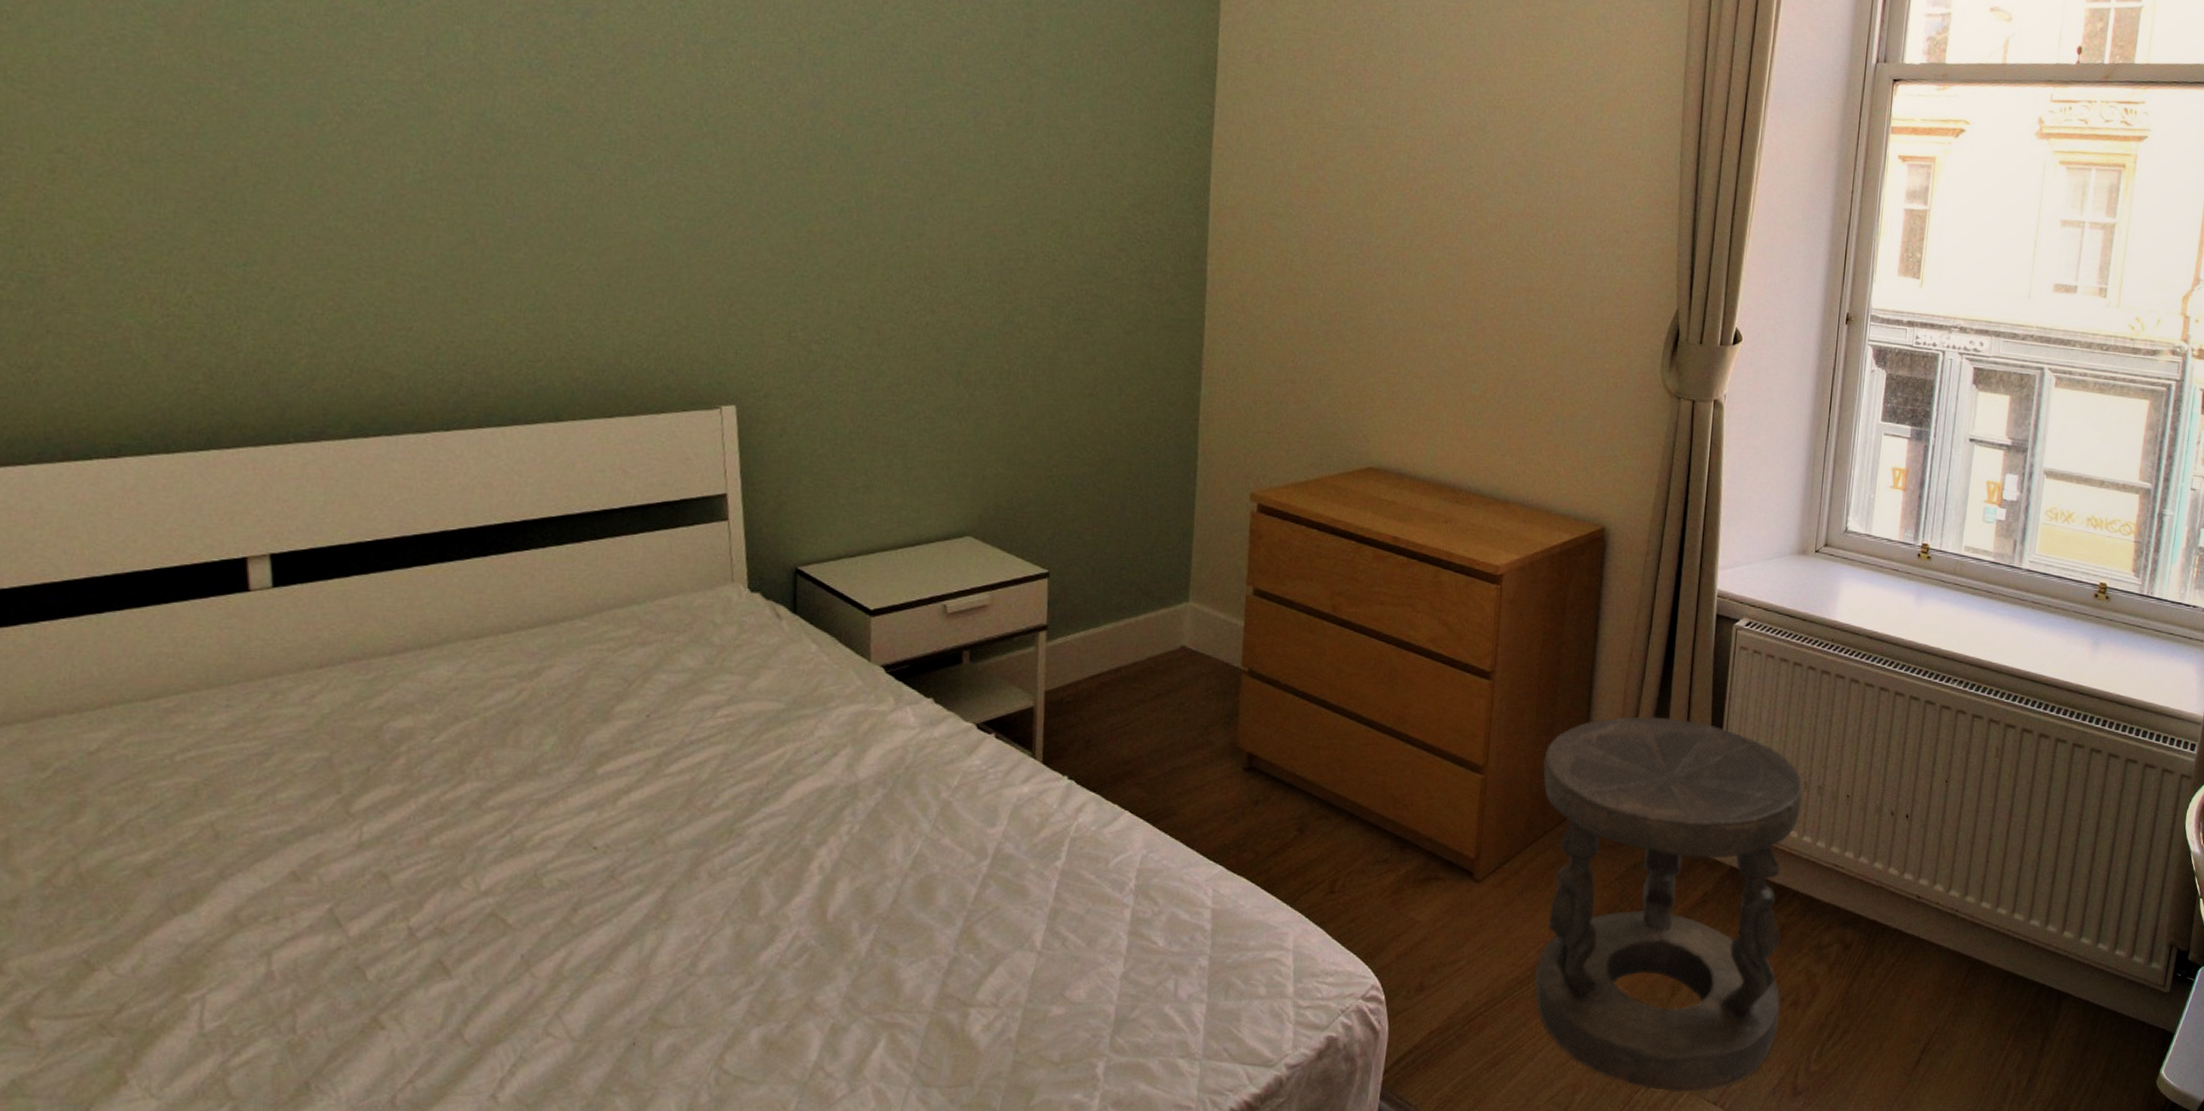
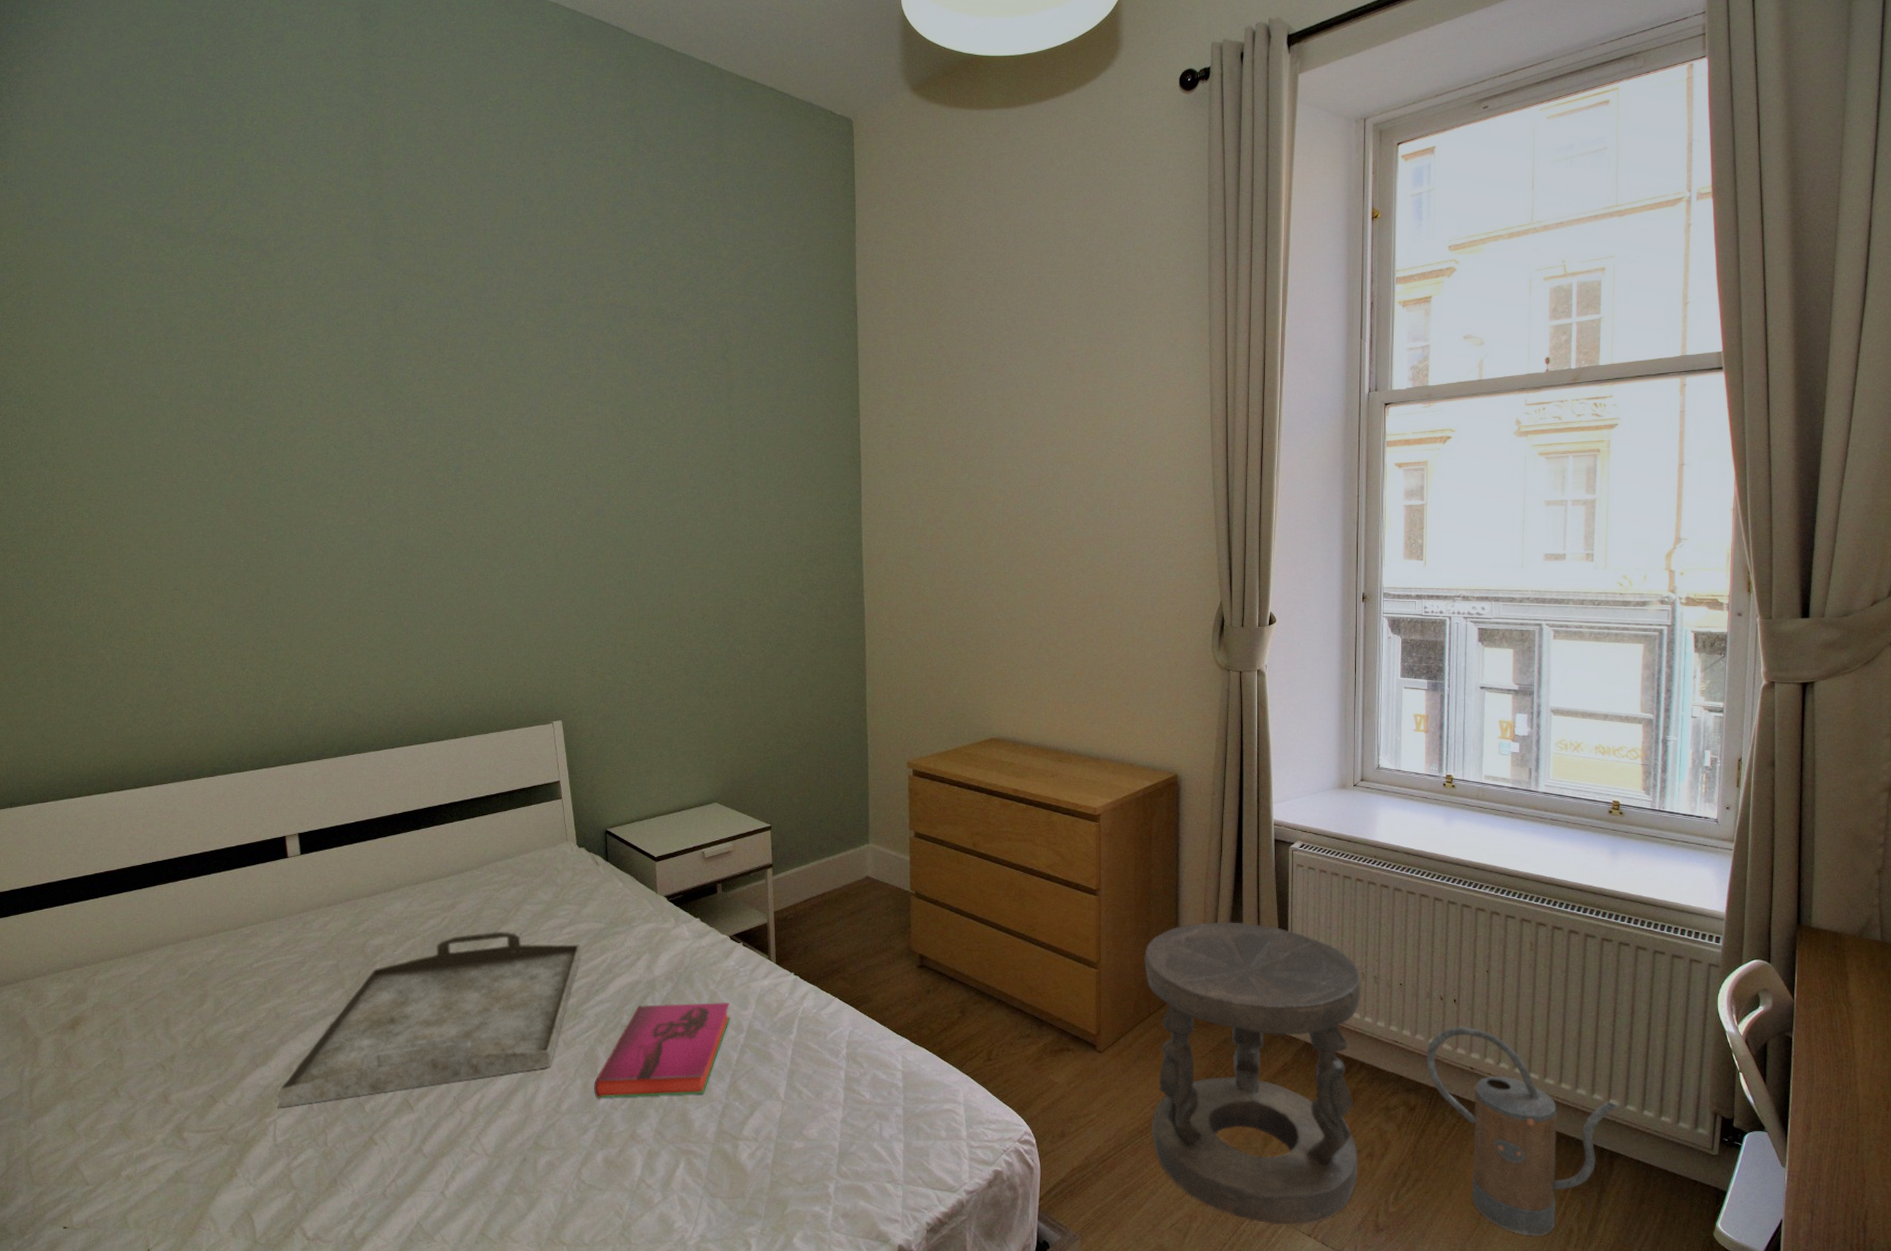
serving tray: none [206,710,745,977] -> present [276,931,581,1108]
hardback book: none [752,815,969,953] -> present [594,1002,730,1098]
watering can: none [1867,847,2072,1093] -> present [1425,1027,1618,1236]

